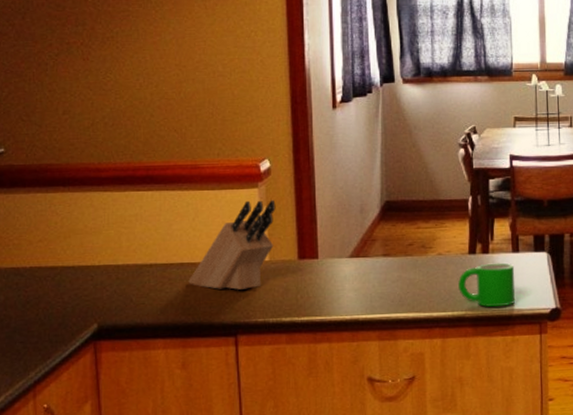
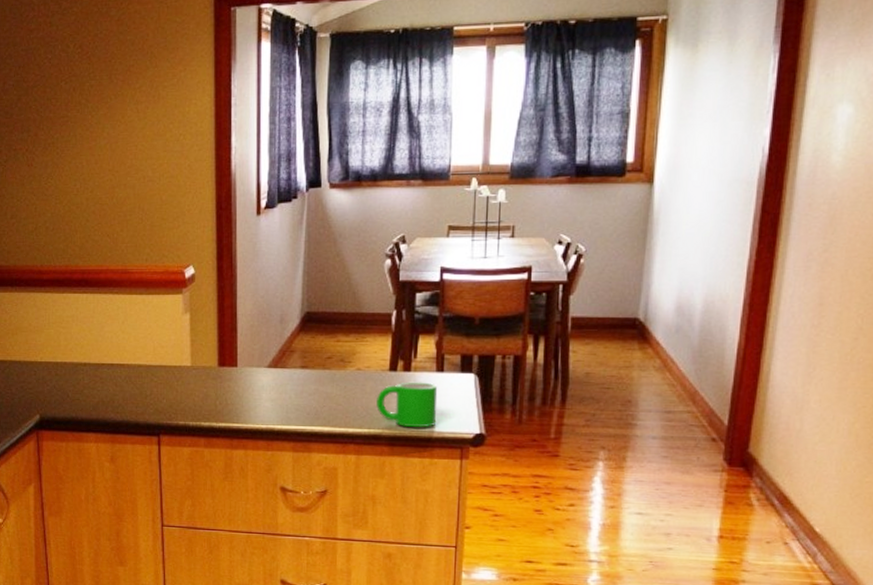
knife block: present [188,199,276,290] -> none [117,306,199,392]

